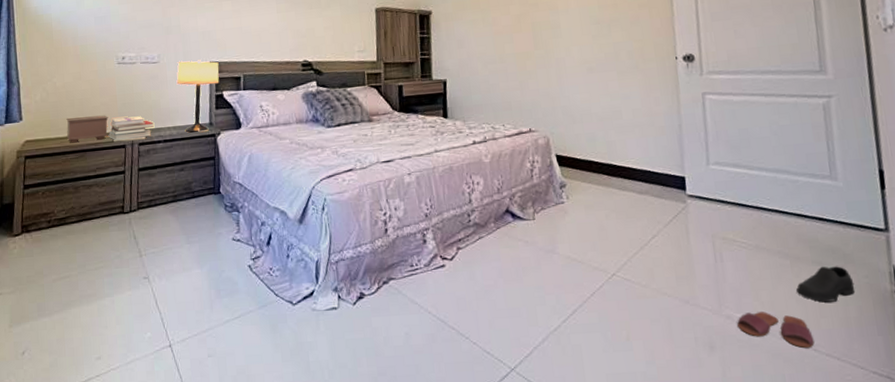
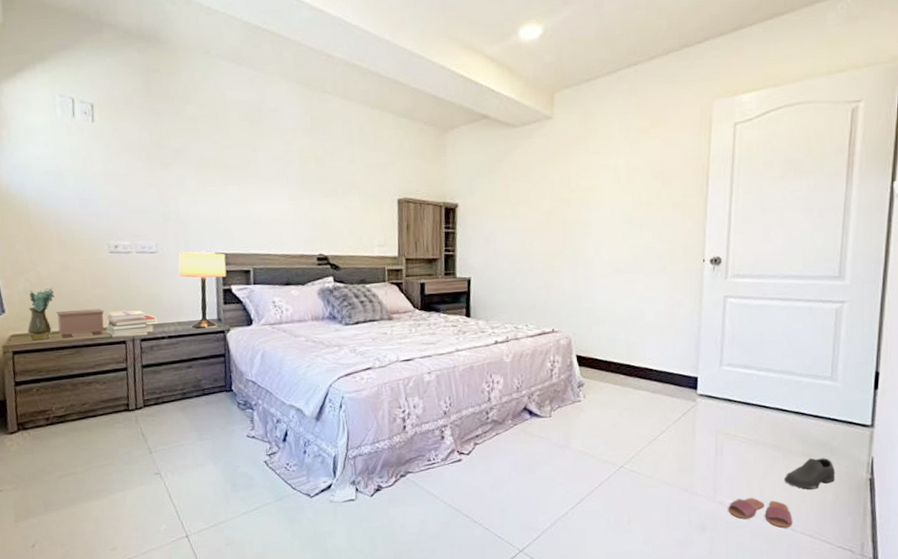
vase: none [40,96,66,146] -> present [27,287,54,341]

